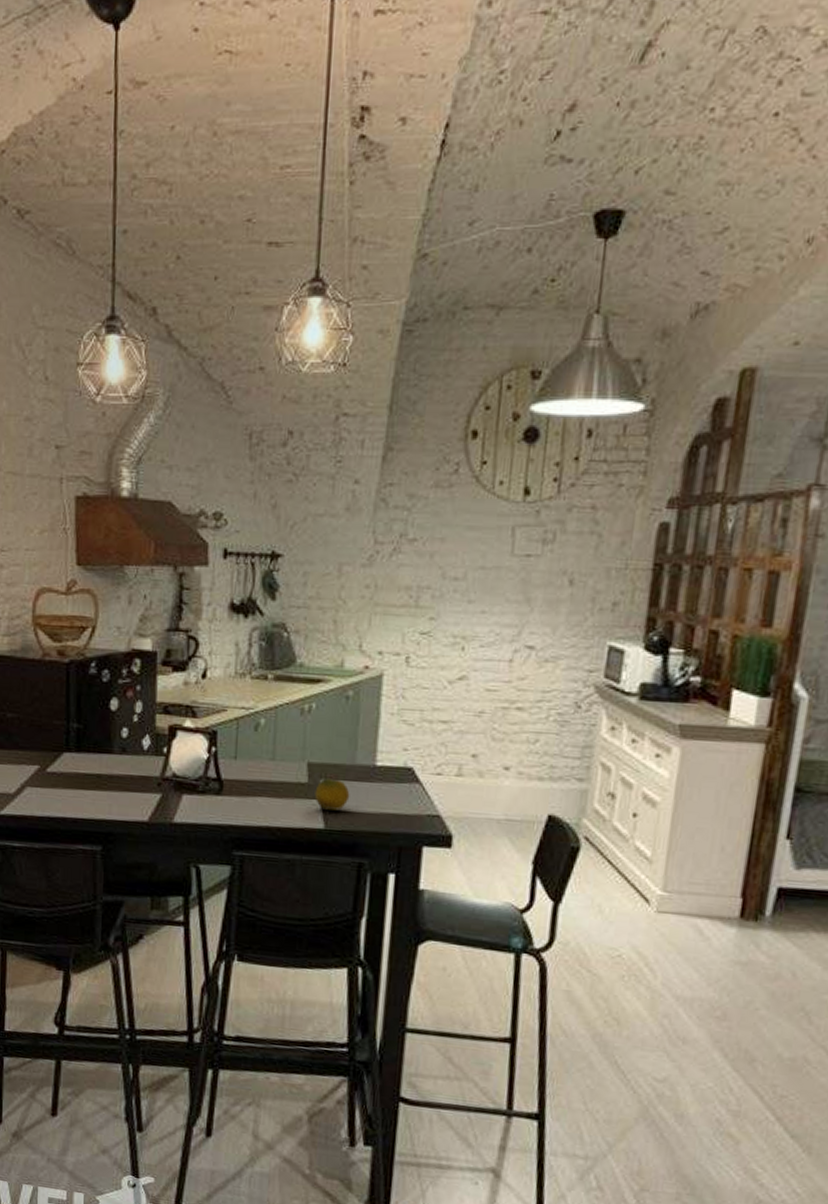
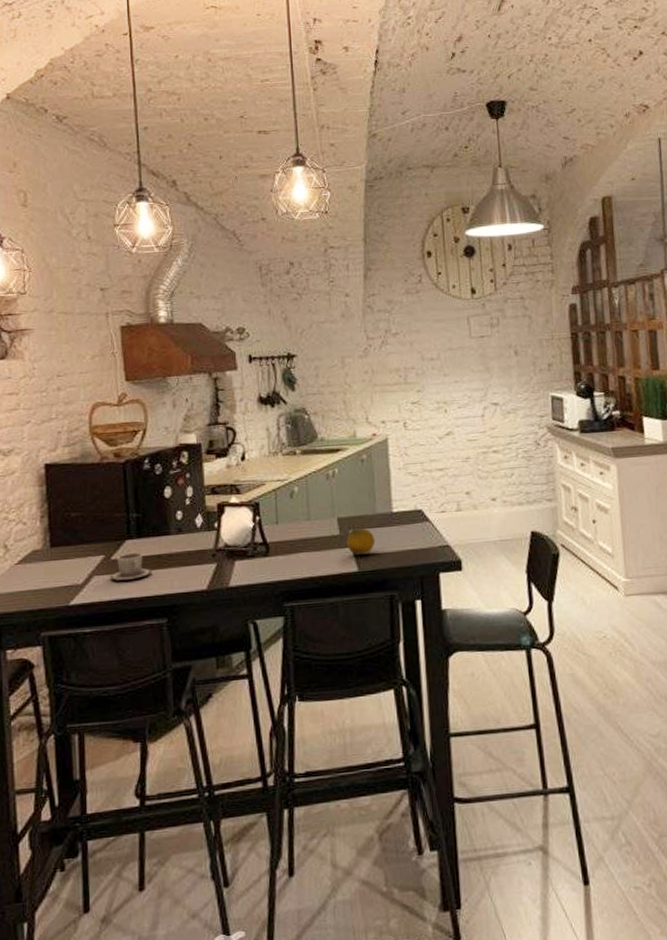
cup: none [44,767,90,798] -> present [110,552,152,581]

